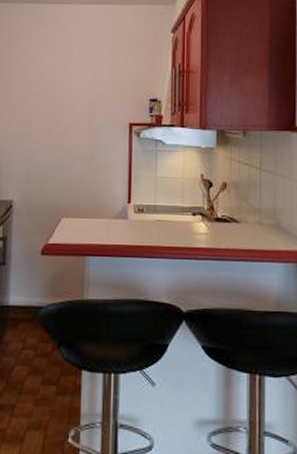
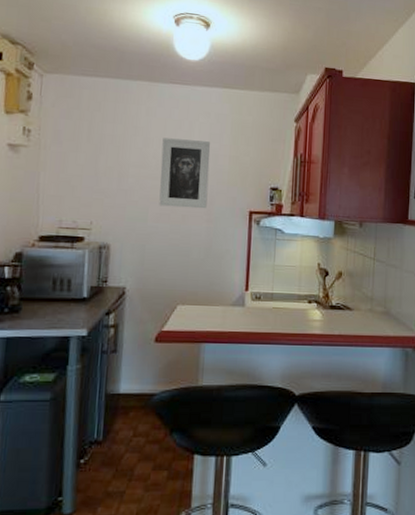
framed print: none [42,55,90,123] -> present [159,138,211,209]

